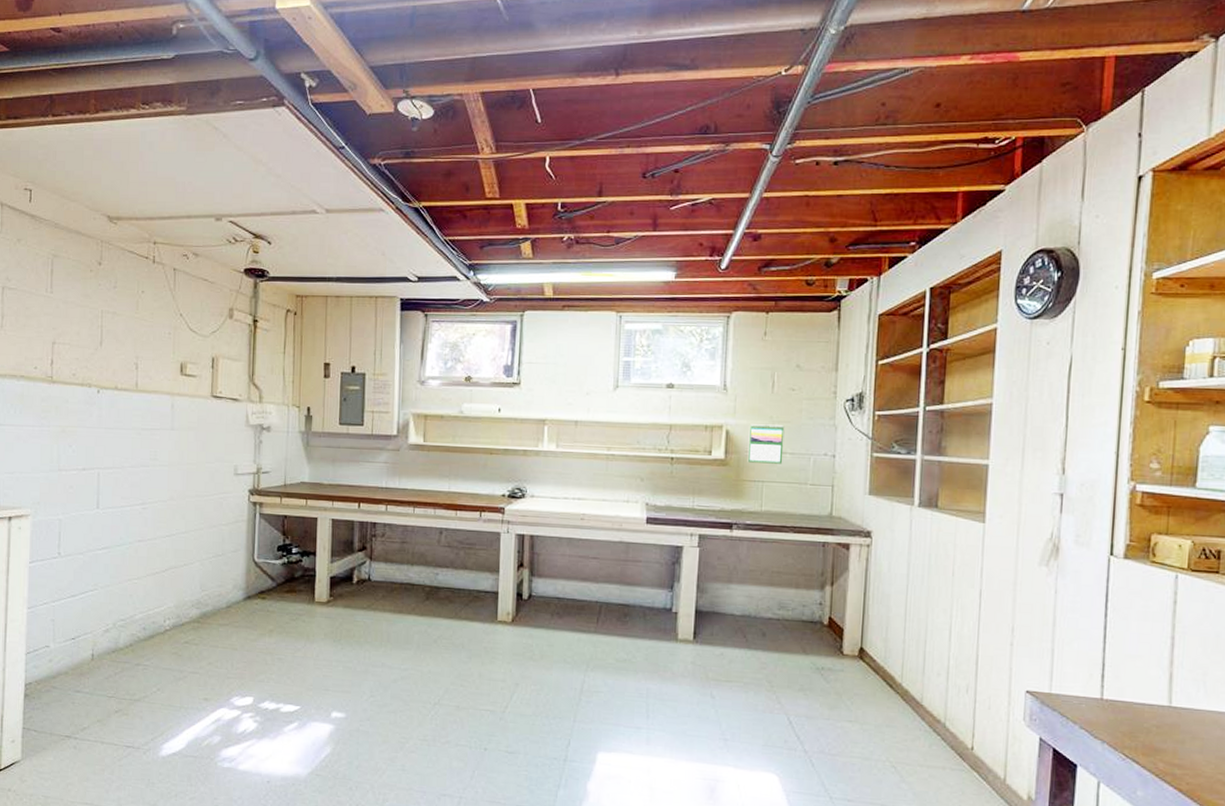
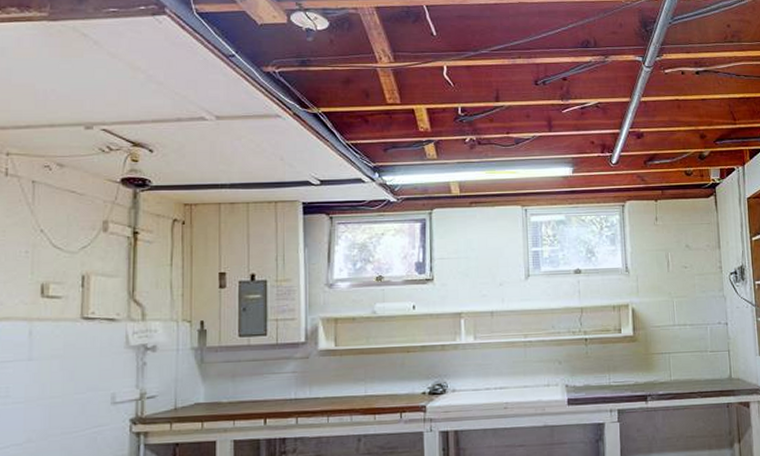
calendar: present [747,424,785,464] -> none [652,300,684,337]

